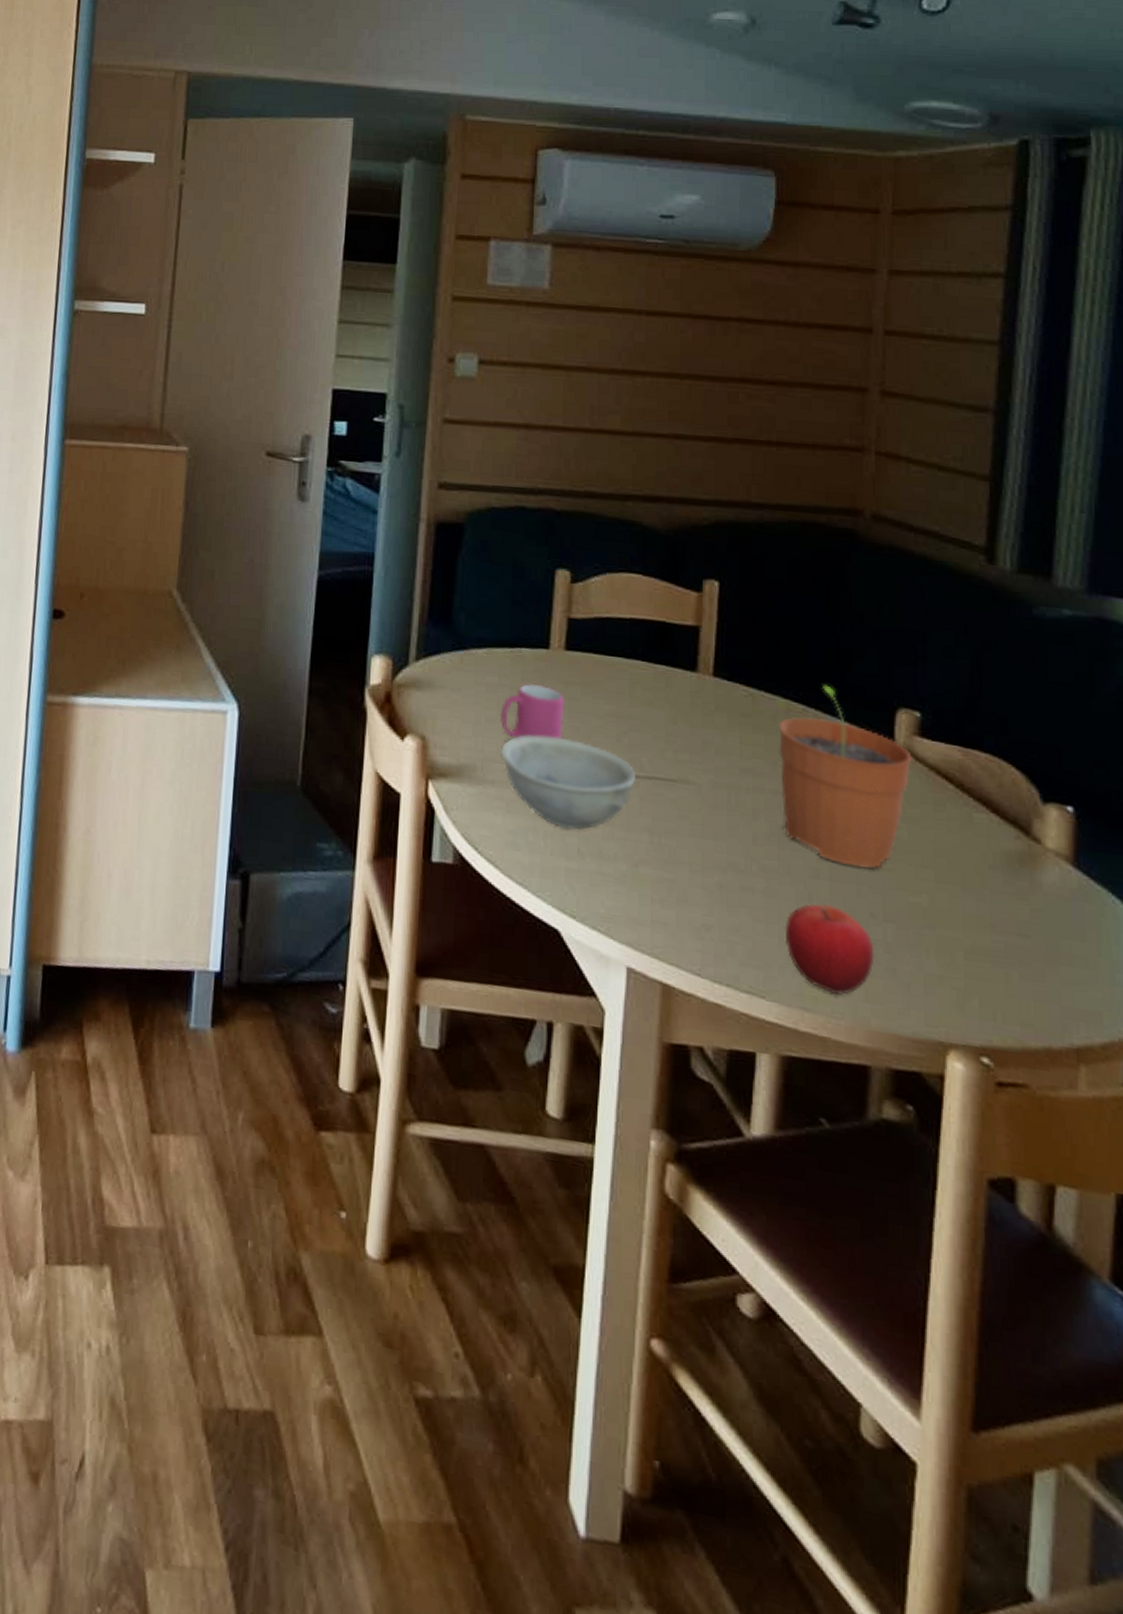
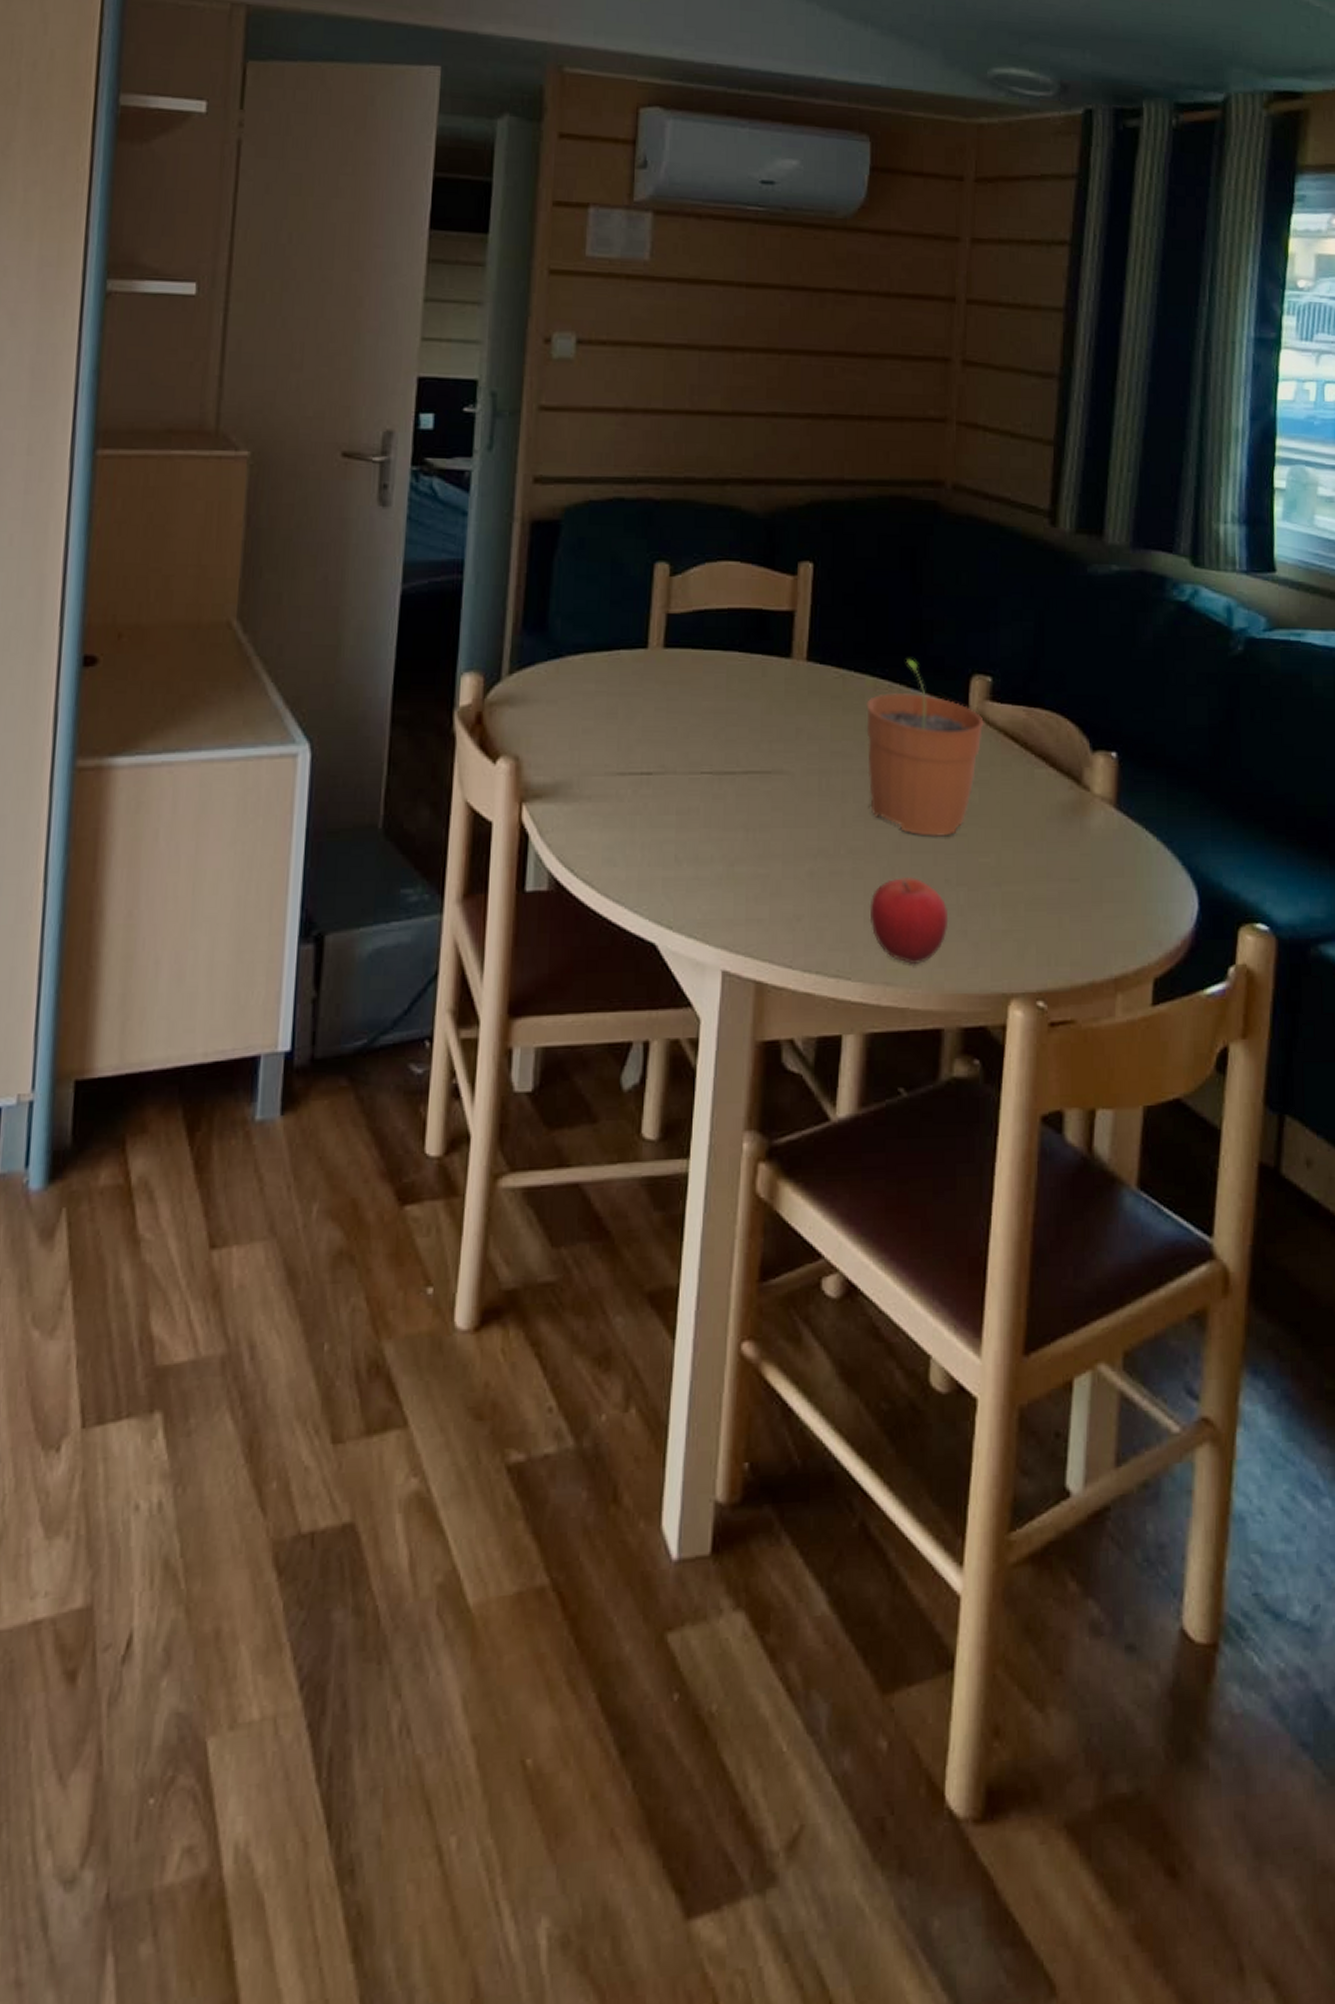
mug: present [501,684,565,740] -> none [598,686,663,748]
bowl: present [501,735,635,831] -> none [598,742,732,836]

